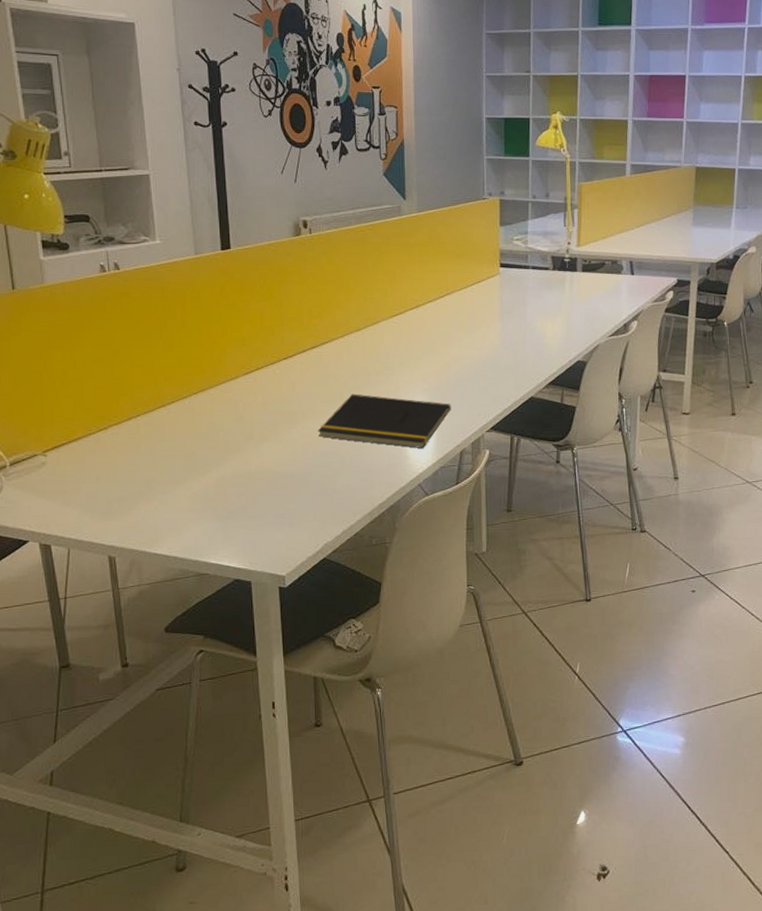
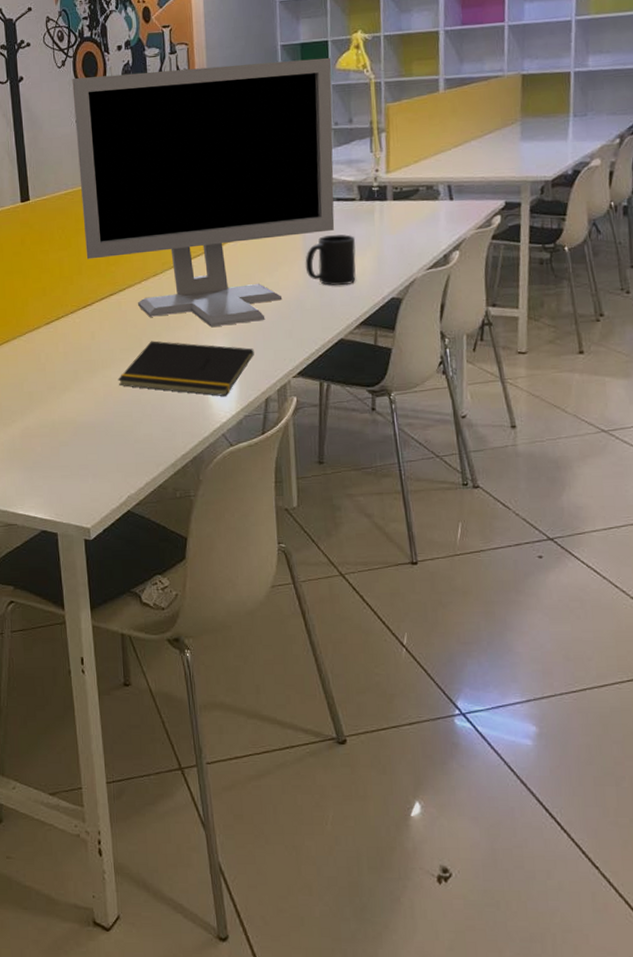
monitor: none [278,128,532,383] -> present [72,57,335,328]
mug: none [501,300,547,348] -> present [305,234,356,286]

